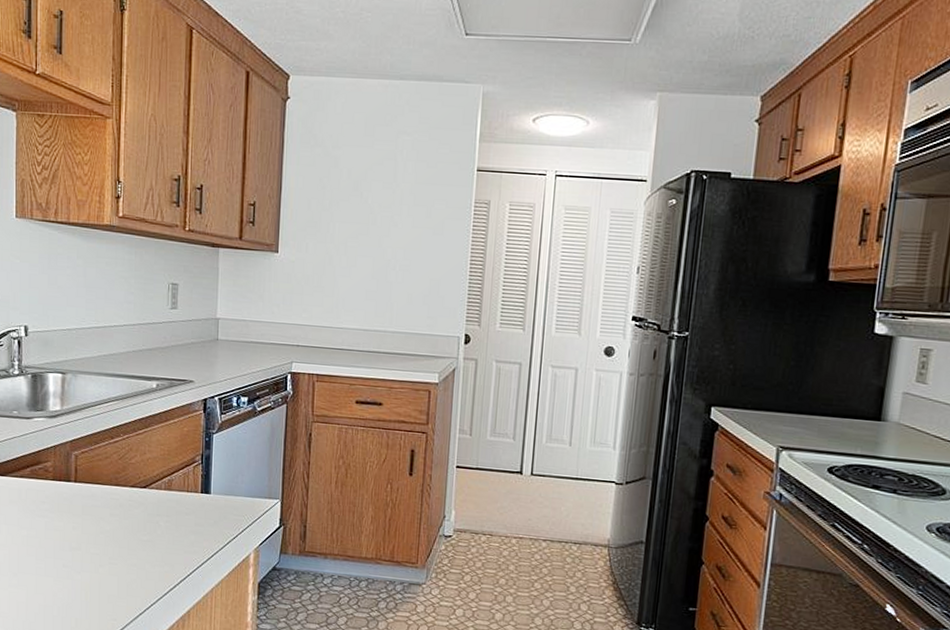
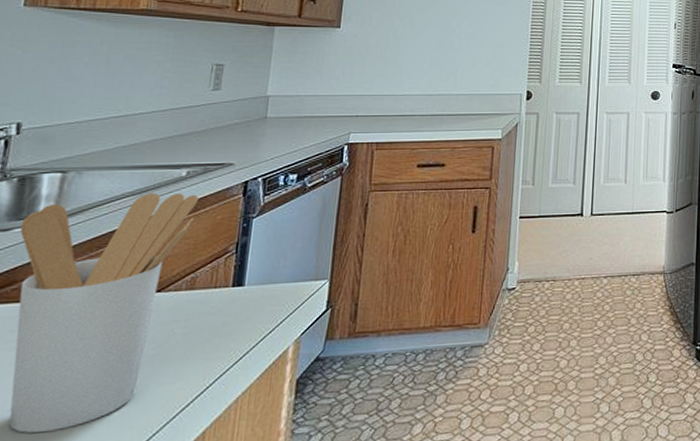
utensil holder: none [38,400,168,587] -> present [9,193,199,434]

